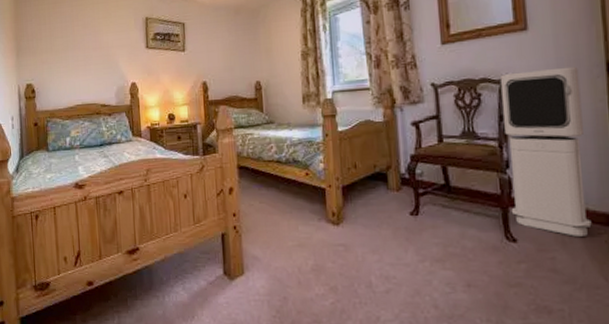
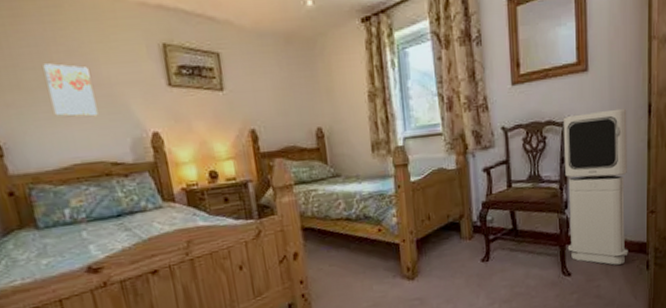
wall art: none [68,33,97,71] -> present [43,63,98,117]

